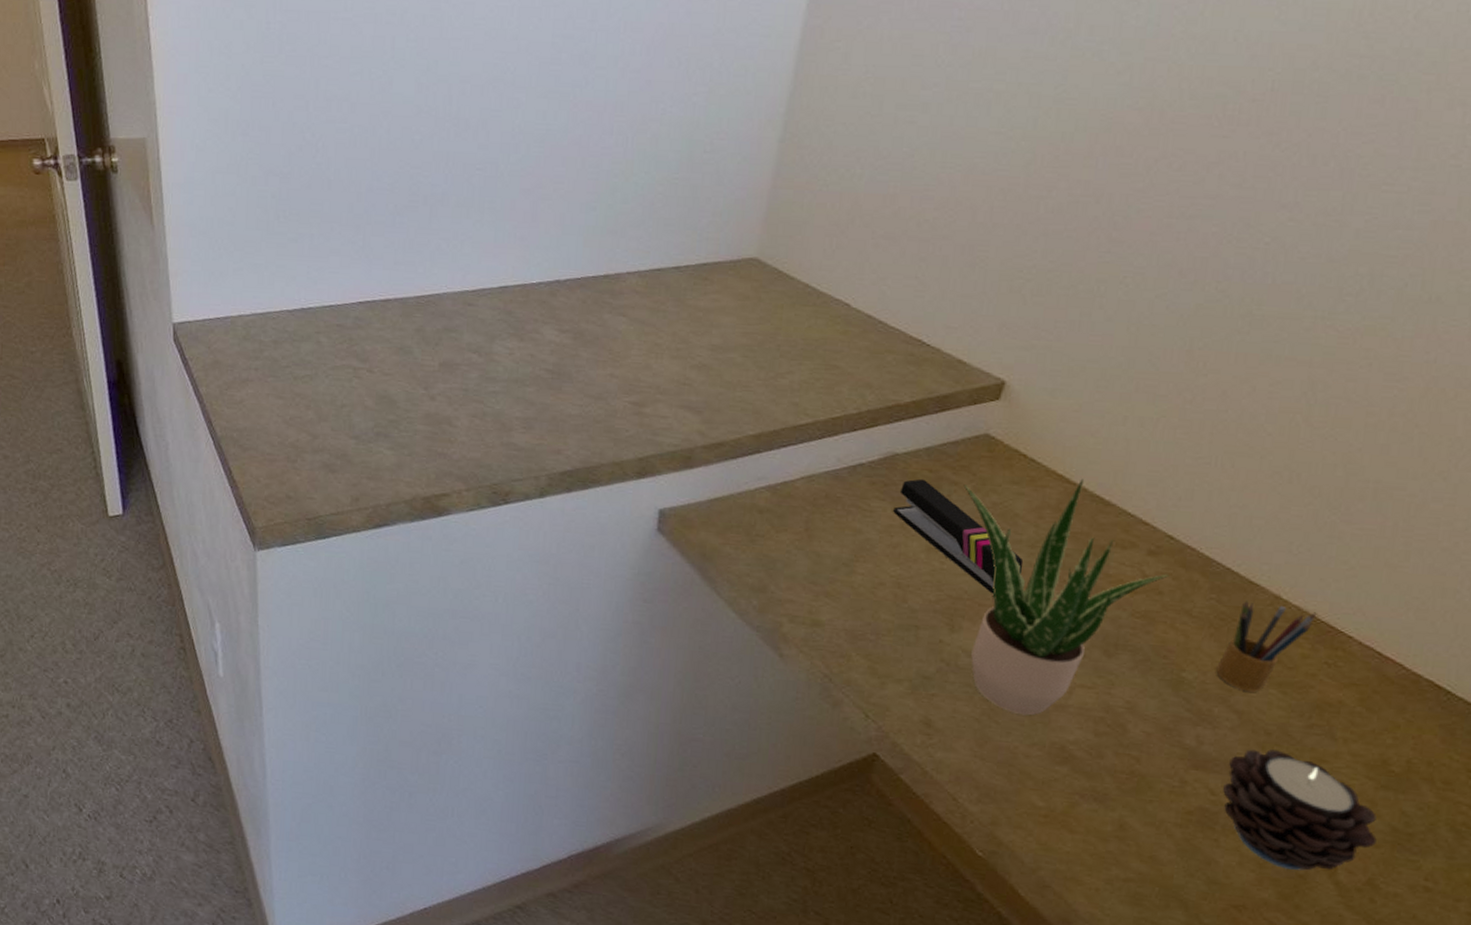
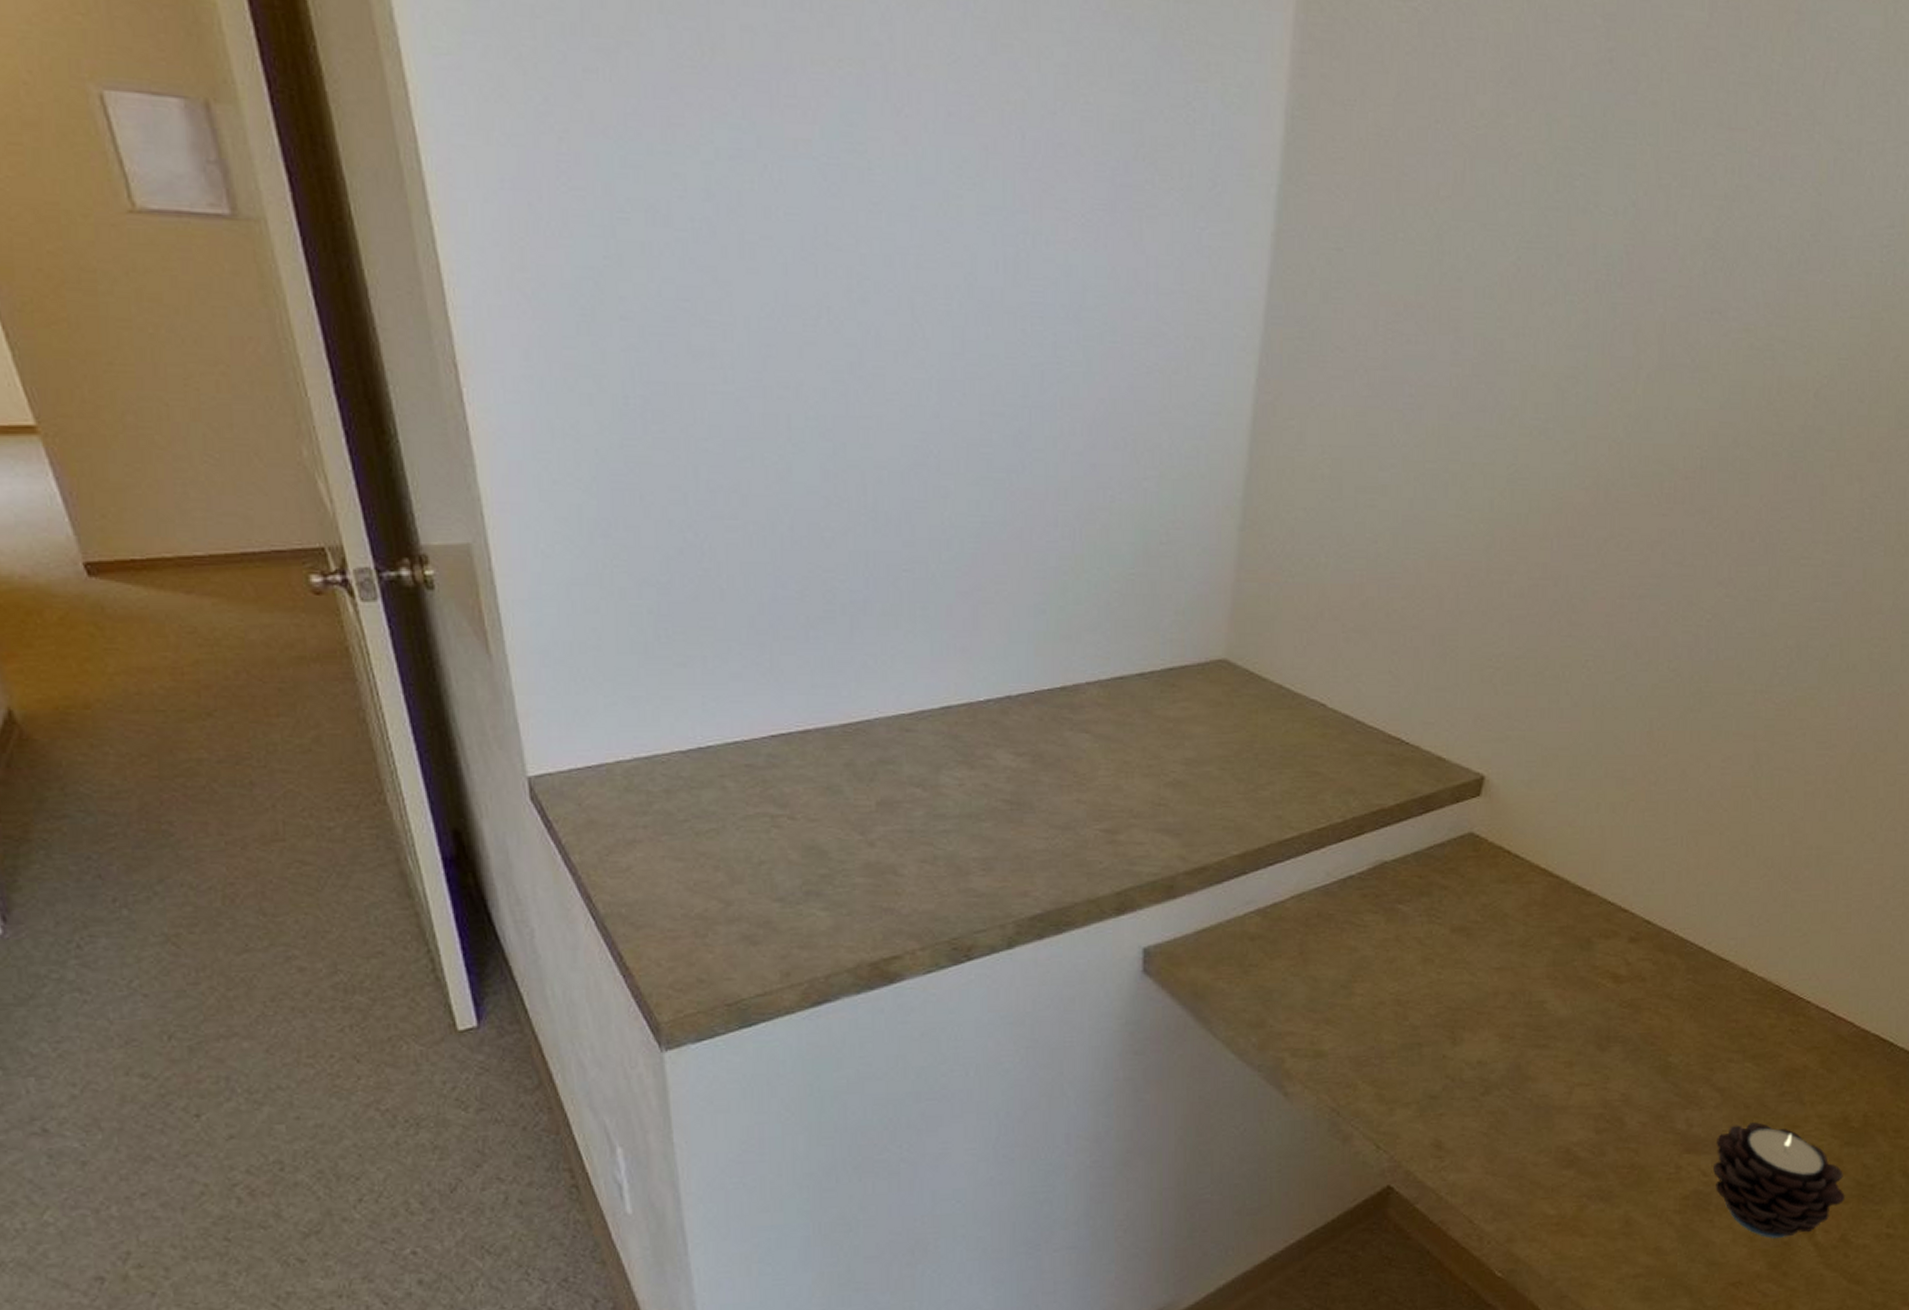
stapler: present [893,478,1024,594] -> none [1387,886,1516,1000]
potted plant: present [963,478,1169,716] -> none [1453,870,1650,1123]
pencil box: present [1216,600,1317,692] -> none [1698,977,1779,1068]

